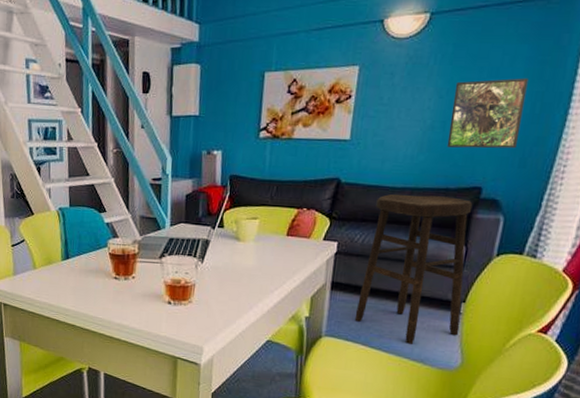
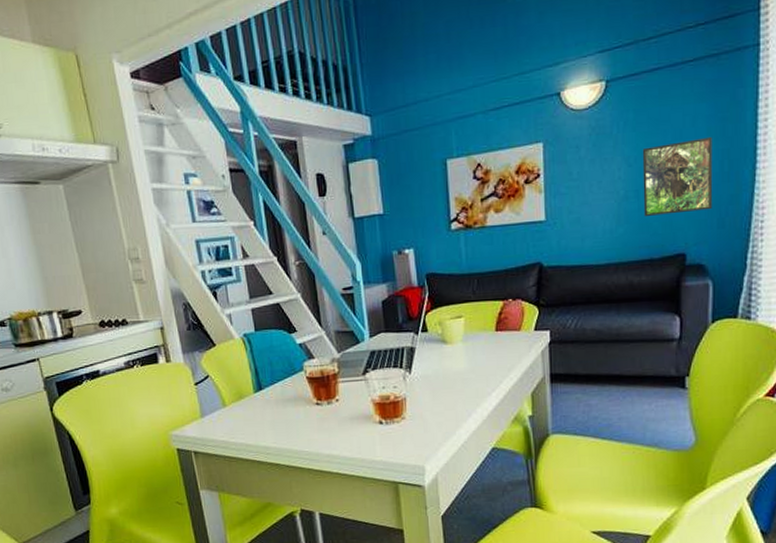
stool: present [354,193,473,344] -> none [580,267,688,429]

